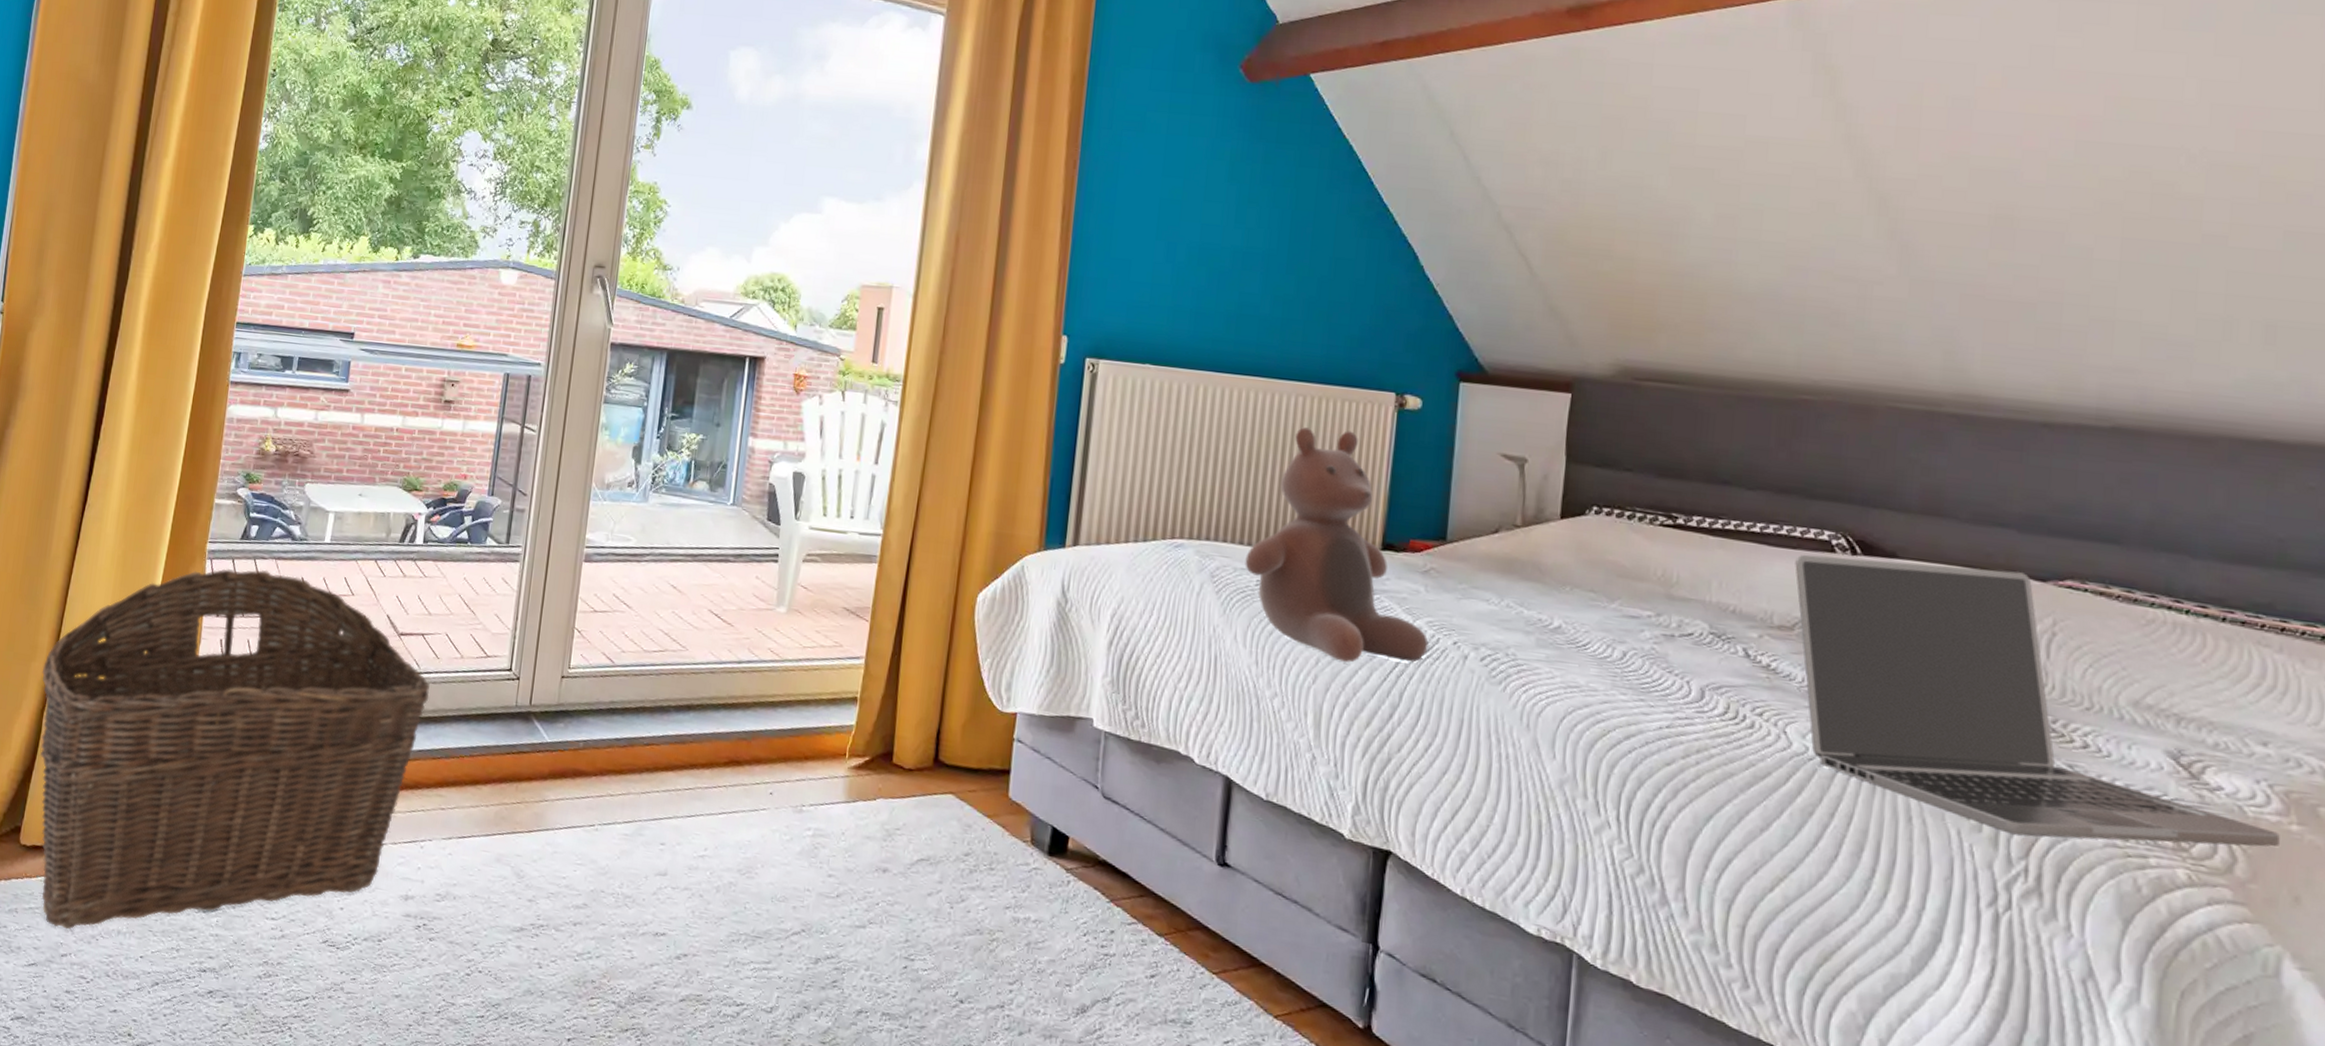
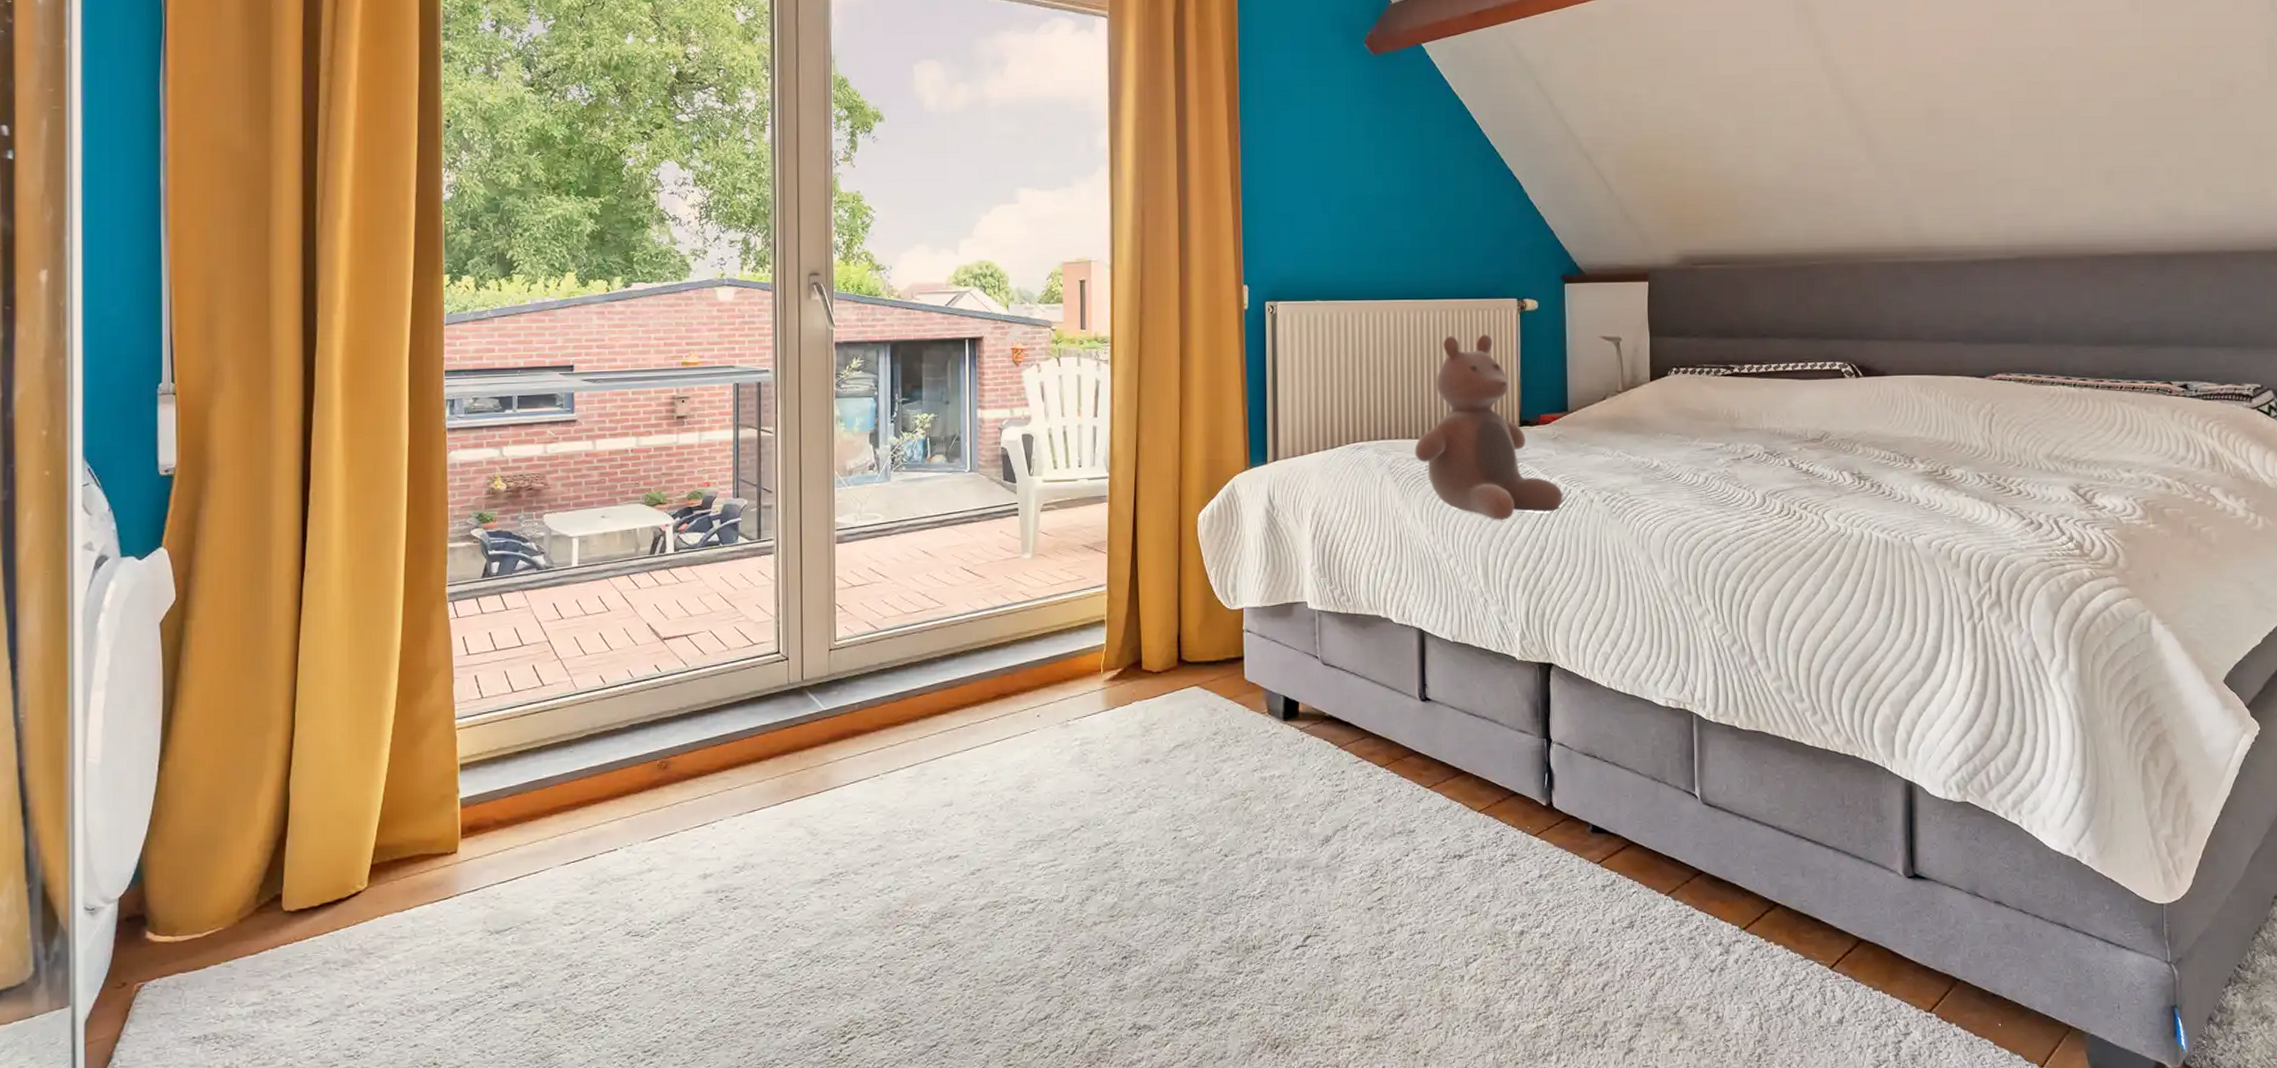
wicker basket: present [39,568,430,930] -> none [280,602,701,981]
laptop: present [1795,554,2280,847] -> none [1818,373,2143,565]

